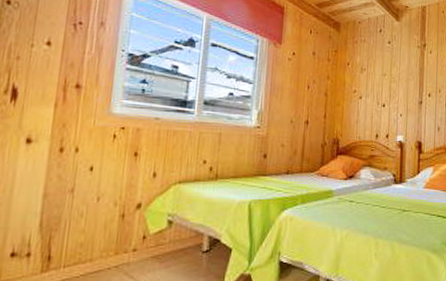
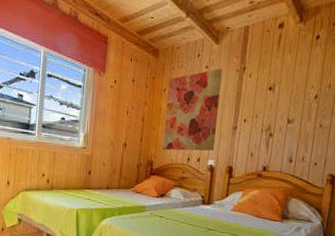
wall art: none [349,44,405,127] -> present [163,69,223,151]

